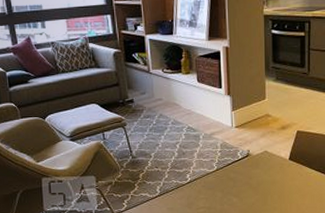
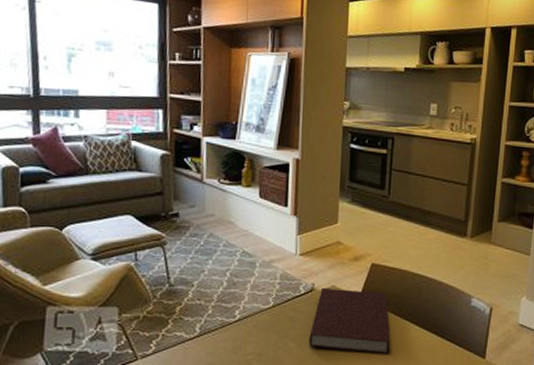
notebook: none [248,153,317,204] -> present [309,288,390,354]

